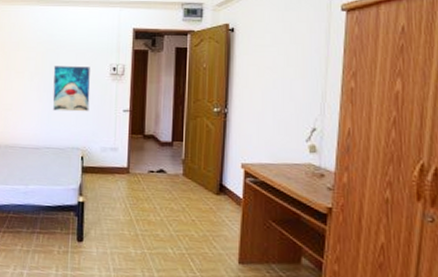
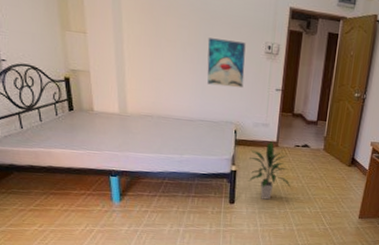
indoor plant: none [97,166,147,237] -> present [248,140,291,200]

